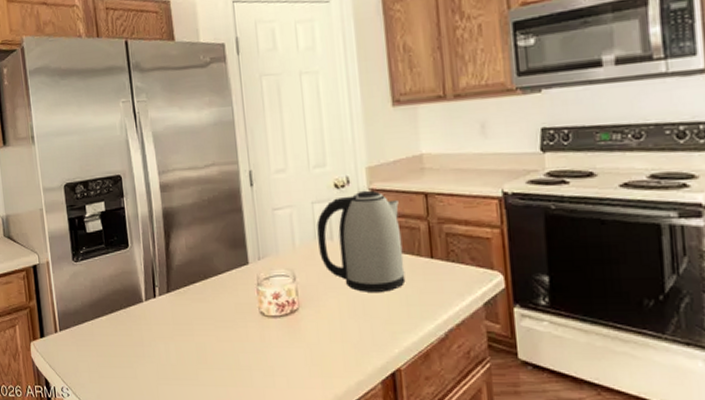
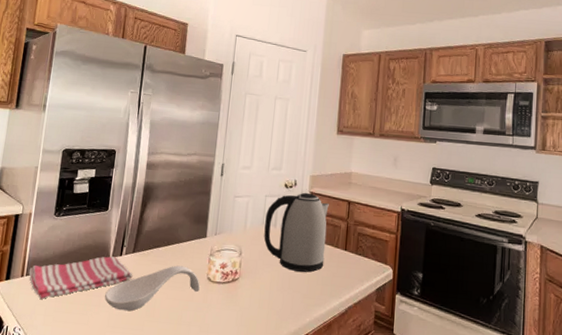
dish towel: none [61,300,173,354] -> present [28,256,133,299]
spoon rest: none [147,301,253,360] -> present [105,265,200,311]

